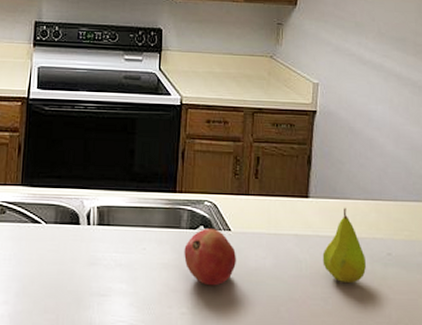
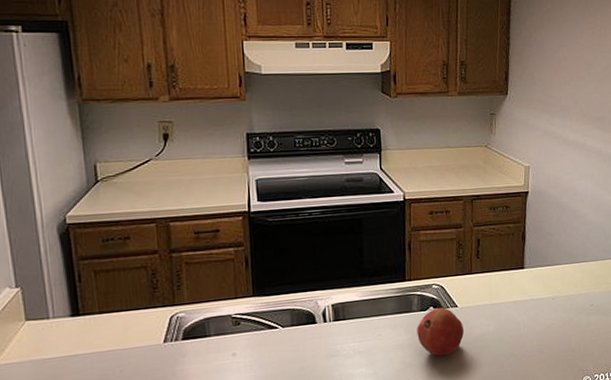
fruit: present [322,207,366,284] -> none [537,272,573,335]

